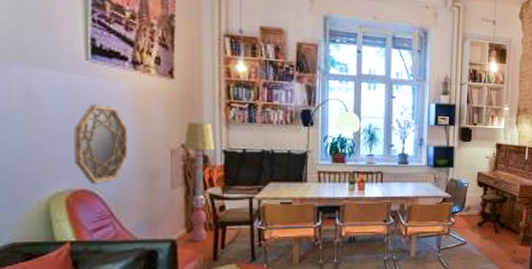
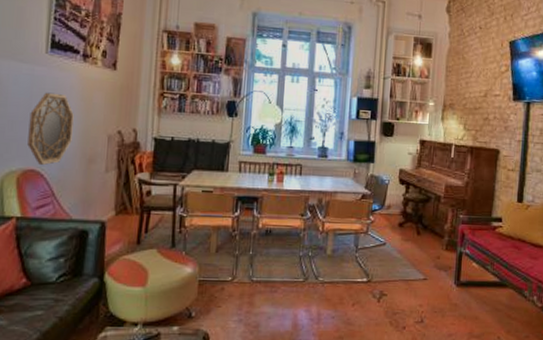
floor lamp: present [182,122,216,242] -> none [118,110,147,225]

